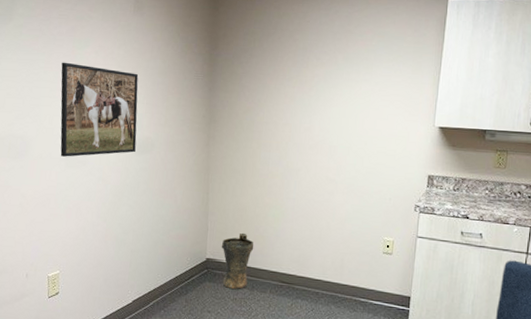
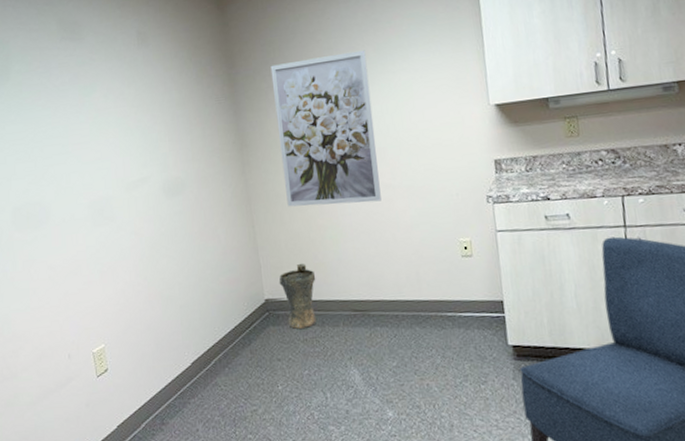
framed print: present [60,62,139,157] -> none [70,110,166,216]
wall art: none [241,54,335,192] -> present [270,50,381,207]

